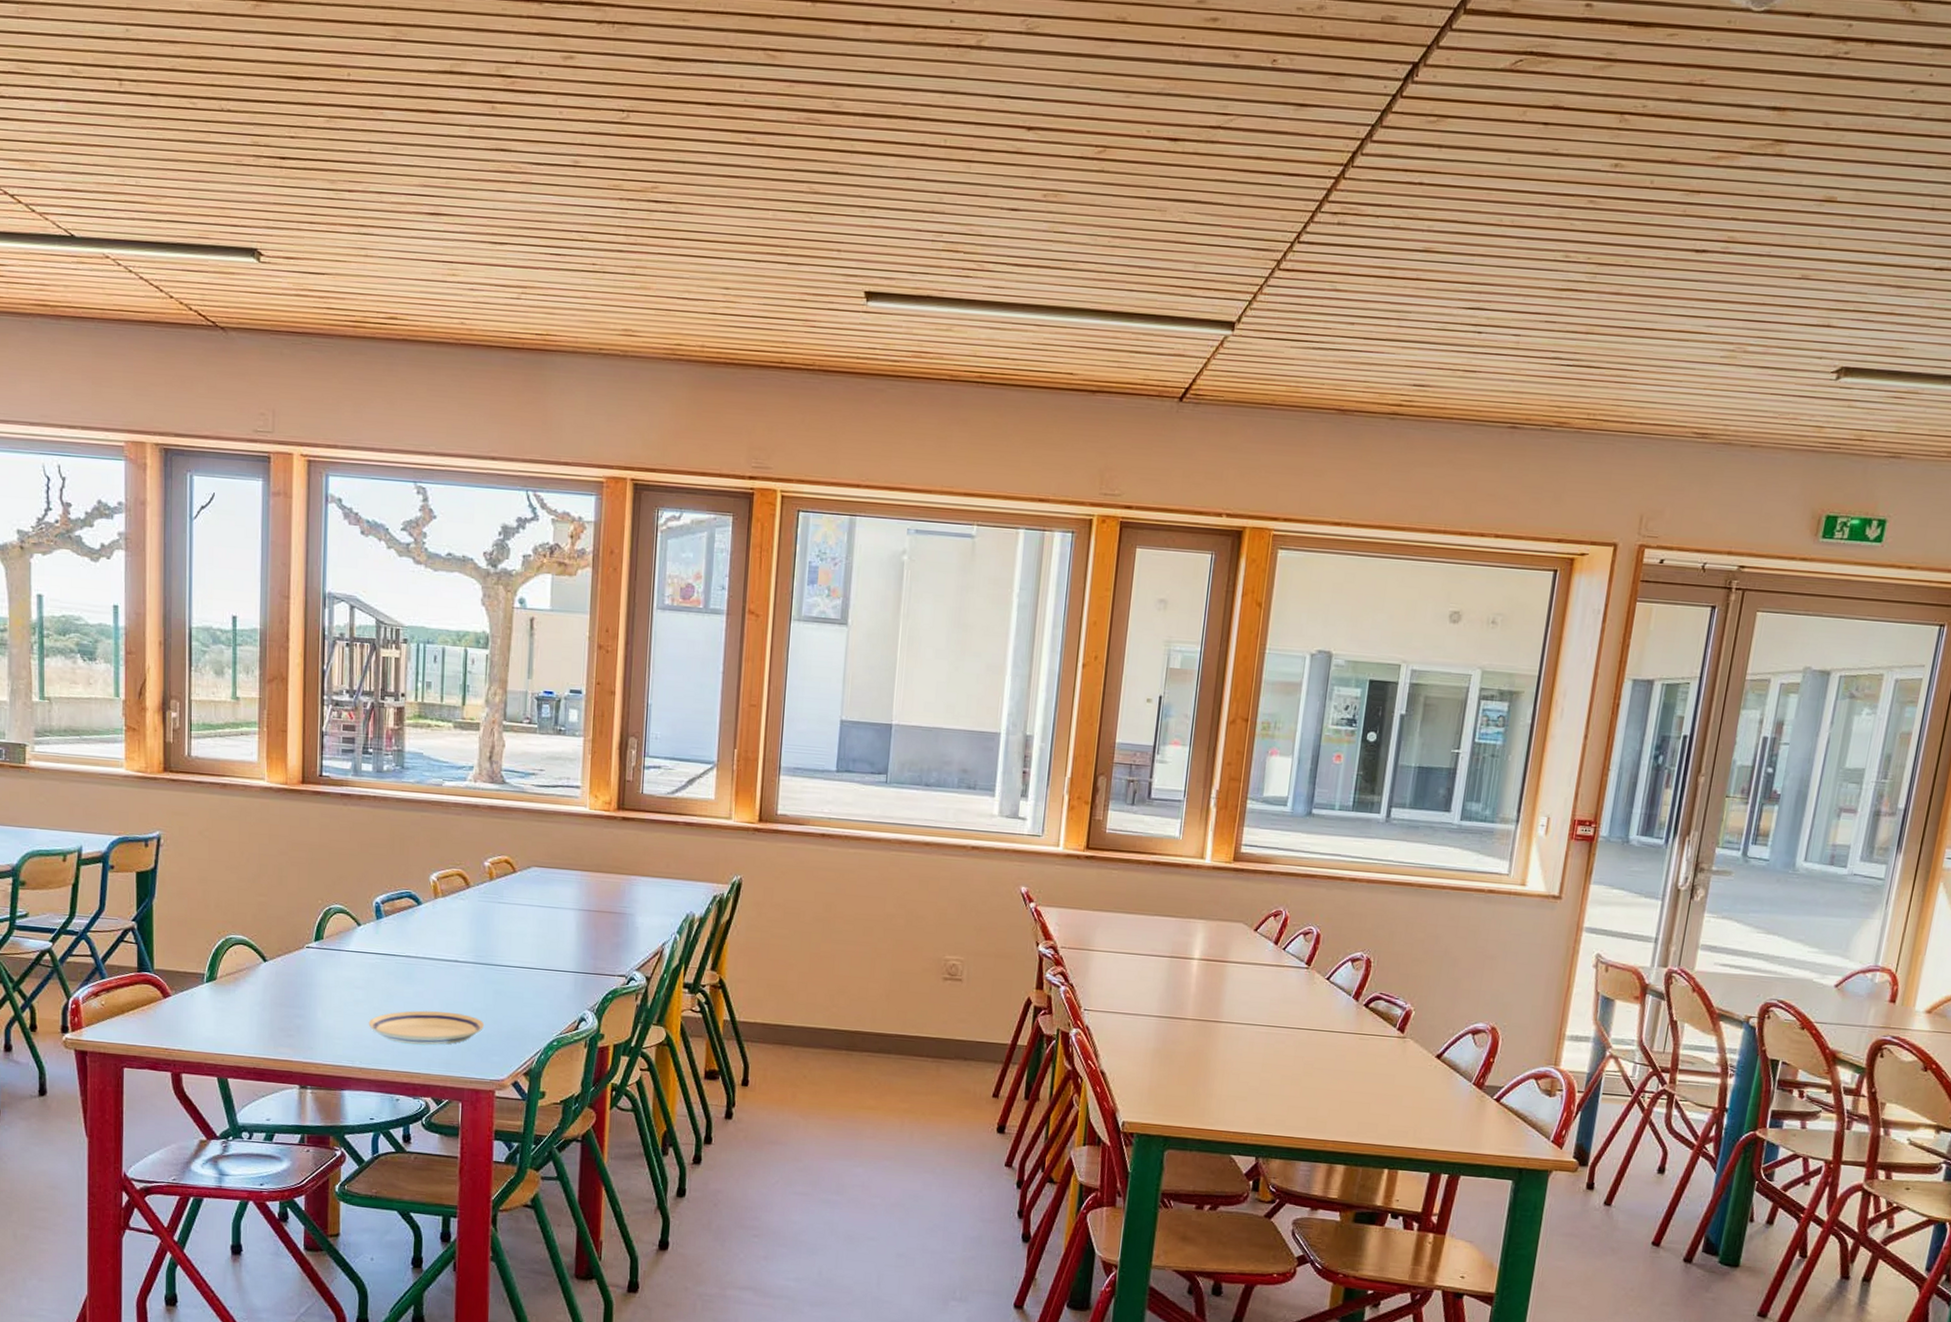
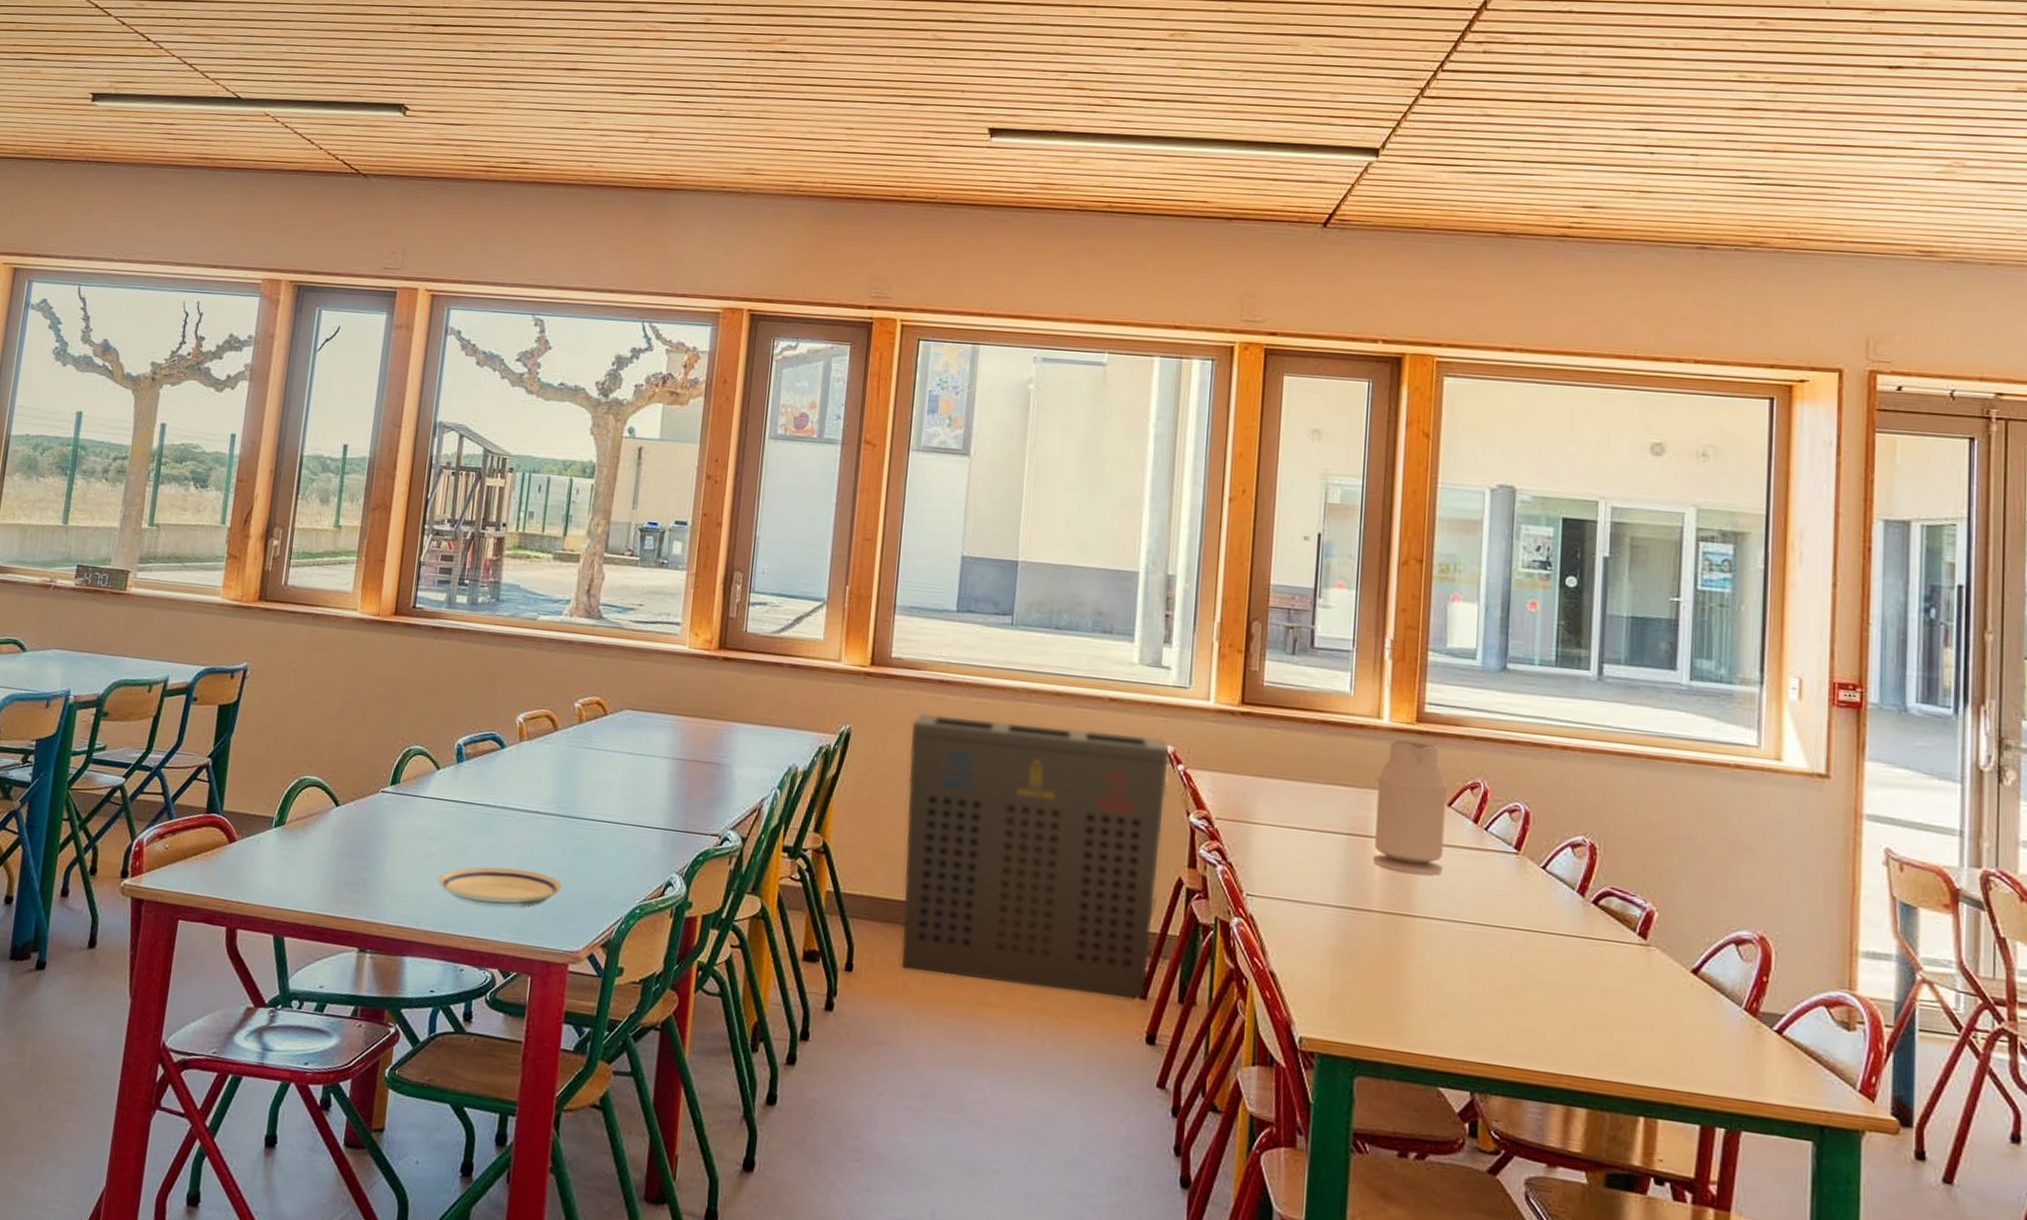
recycling bin: none [790,863,1022,1098] -> present [901,713,1168,1000]
water jug: none [1189,876,1256,989] -> present [1372,739,1448,876]

